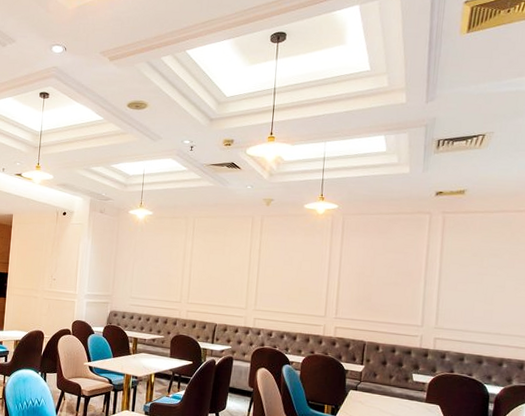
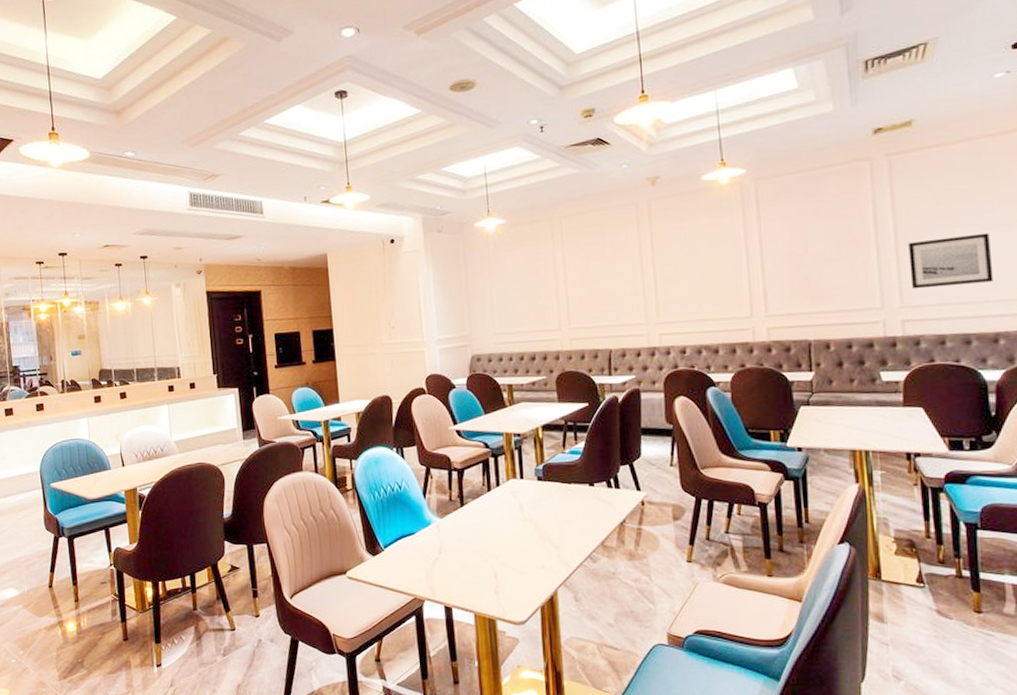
wall art: none [445,281,508,320] -> present [908,232,994,289]

